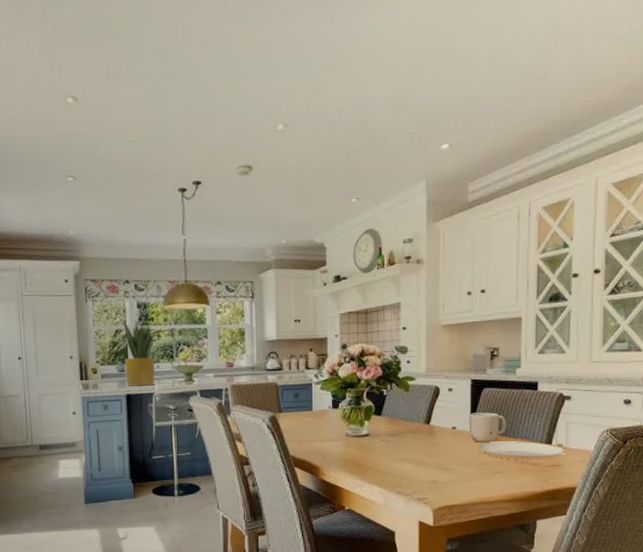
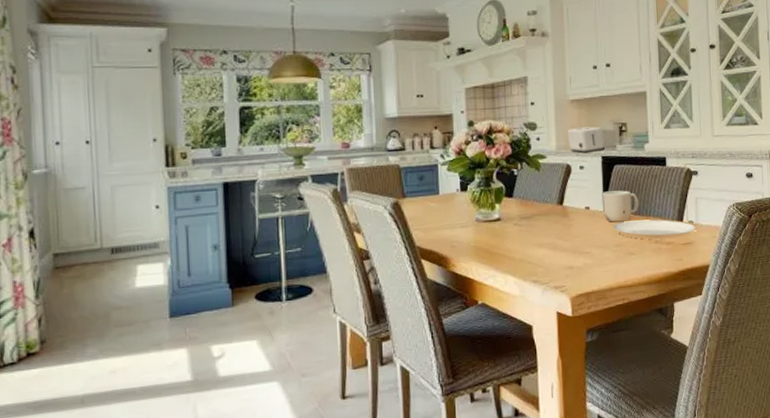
planter: present [121,318,155,386] -> none [217,94,259,173]
toaster: none [438,351,475,377] -> present [567,126,605,154]

